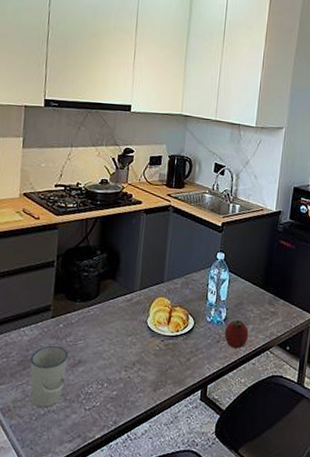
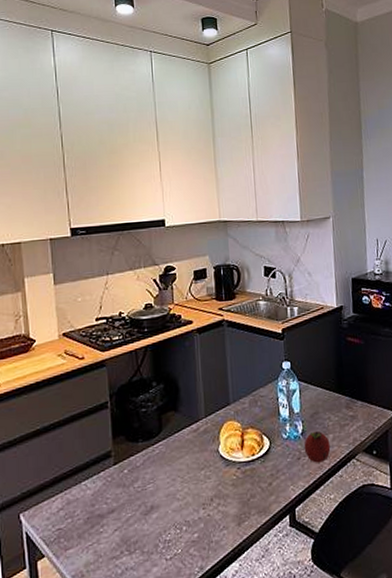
cup: present [30,345,68,408] -> none [97,494,139,567]

